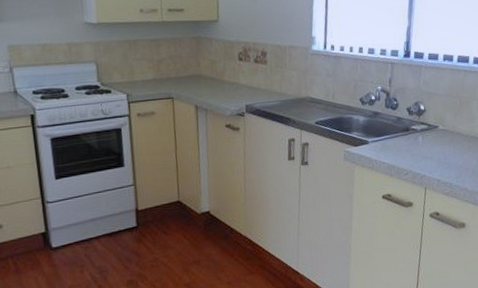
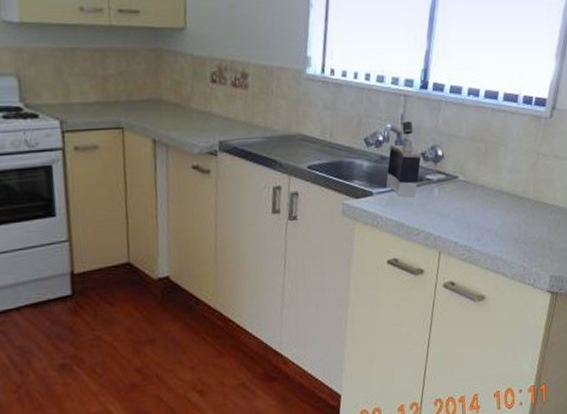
perfume bottle: none [379,82,407,145] -> present [386,120,422,198]

